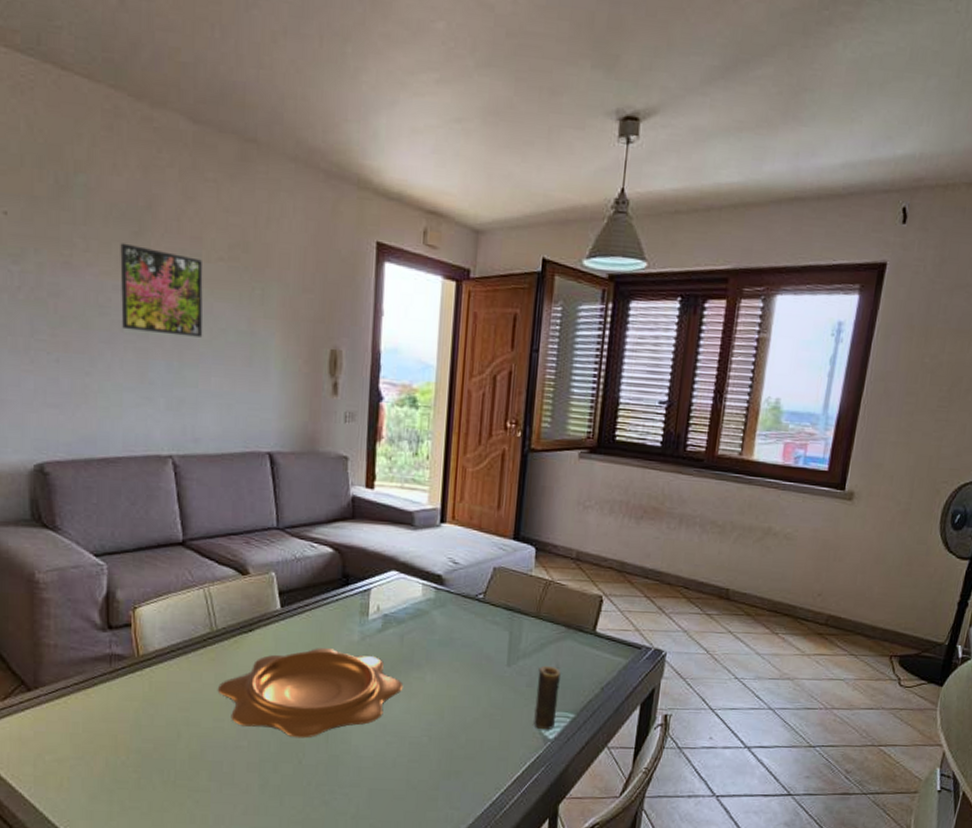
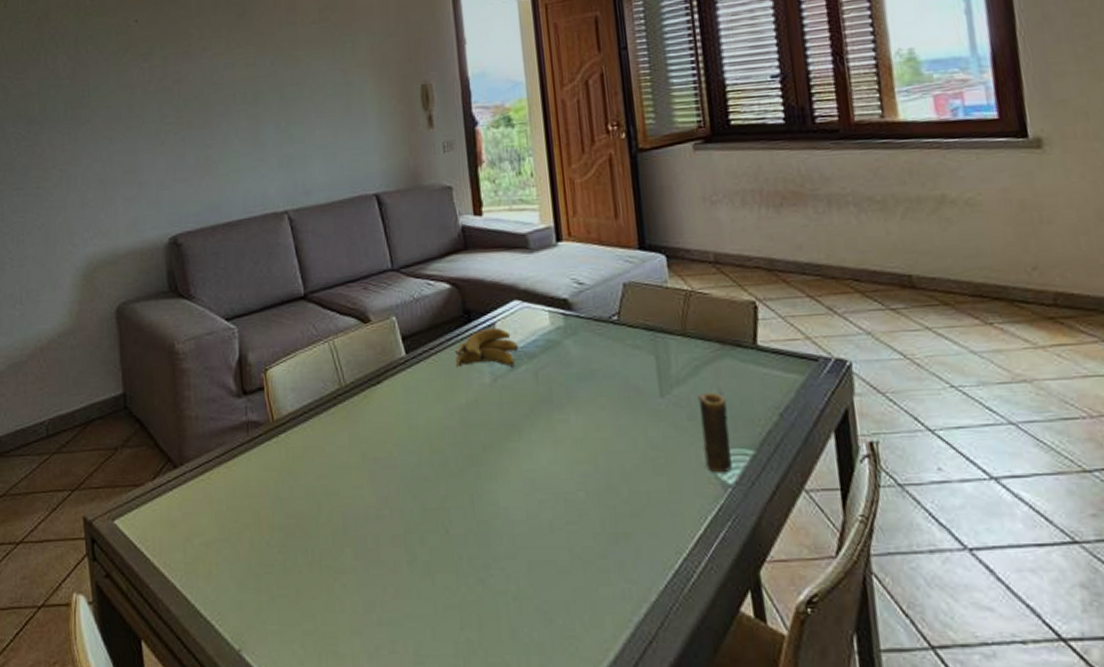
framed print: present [120,243,203,338] -> none [228,25,305,101]
decorative bowl: present [217,648,404,738] -> none [352,395,547,503]
banana: none [329,592,390,629] -> present [455,327,519,368]

